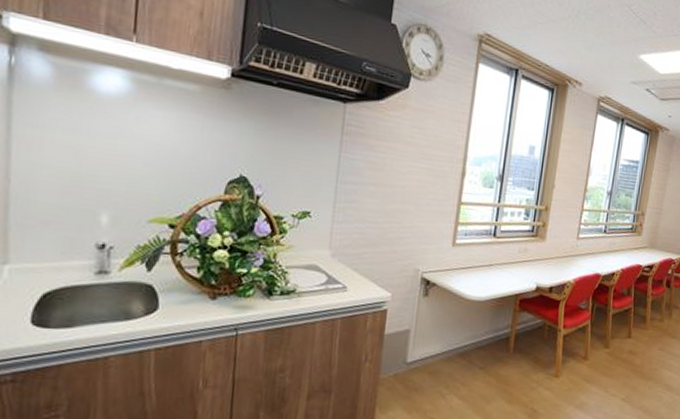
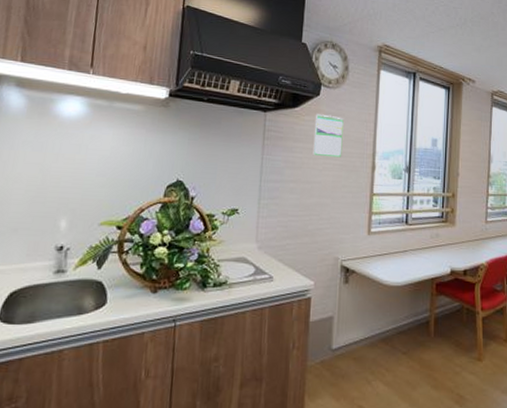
calendar: none [397,109,434,161] -> present [313,114,344,158]

